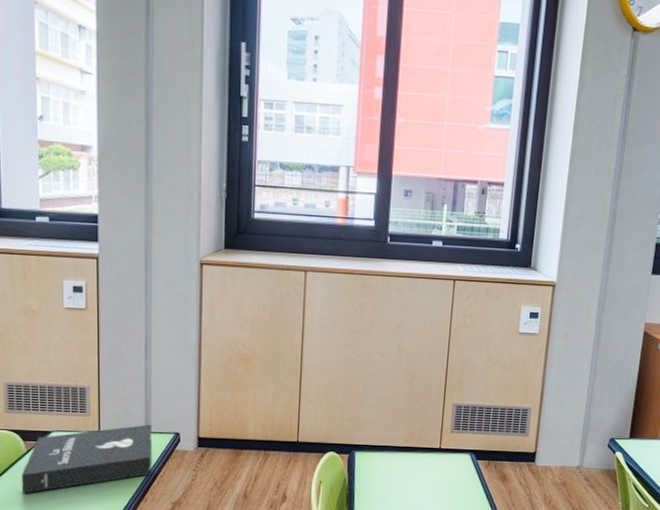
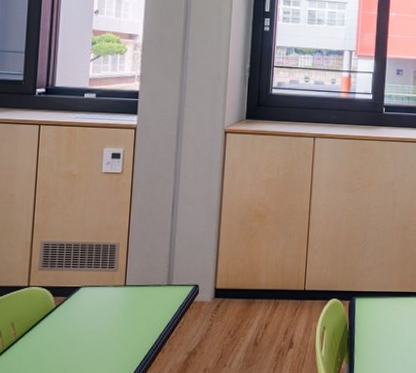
booklet: present [21,424,152,494] -> none [47,277,174,348]

